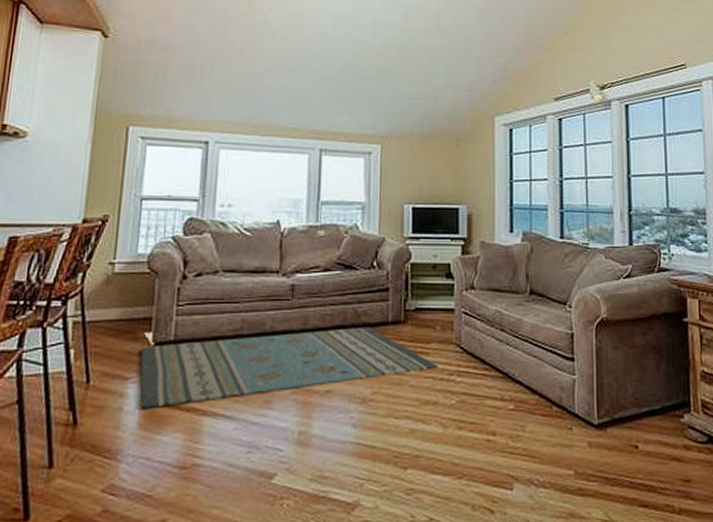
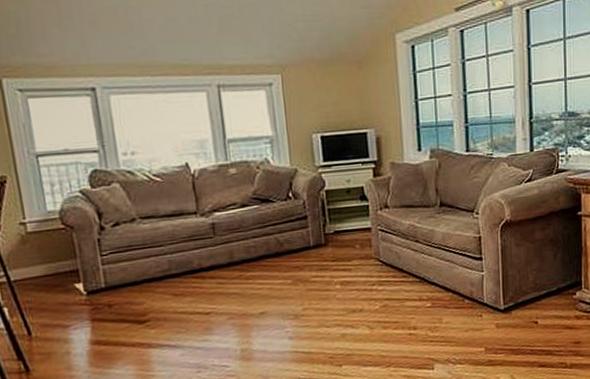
rug: present [140,326,438,410] -> none [74,252,361,351]

